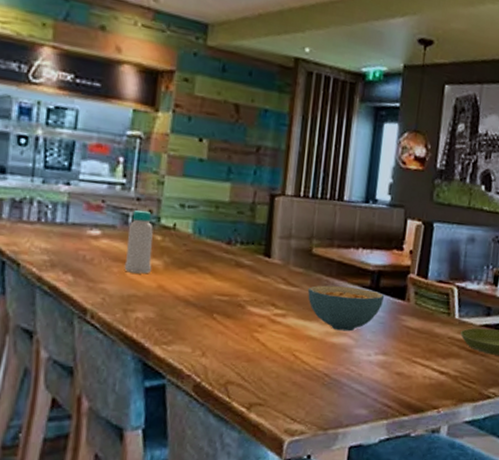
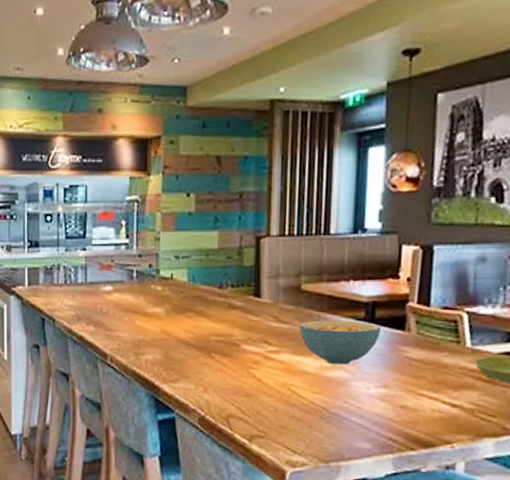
bottle: present [124,210,153,274] -> none [133,265,156,321]

